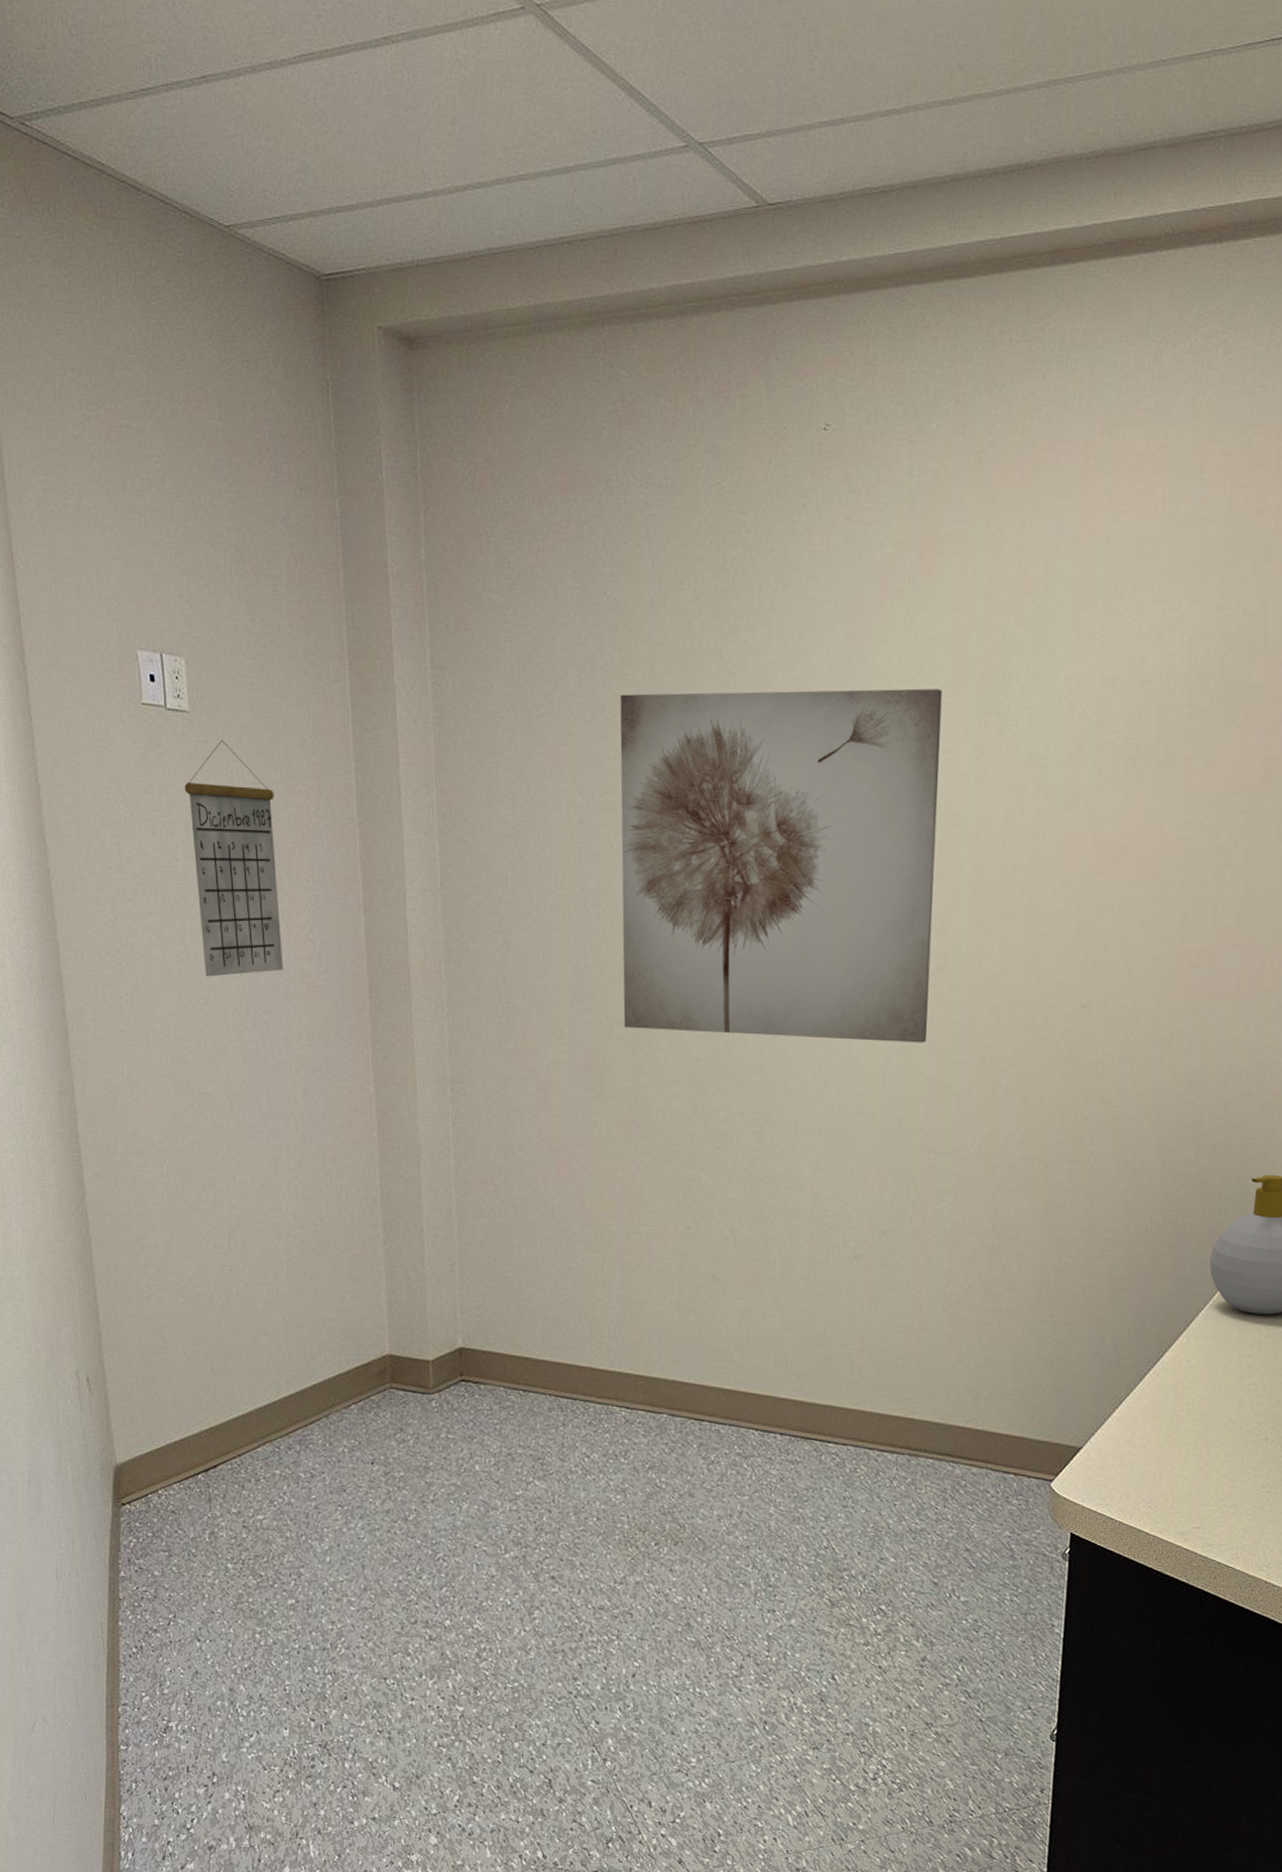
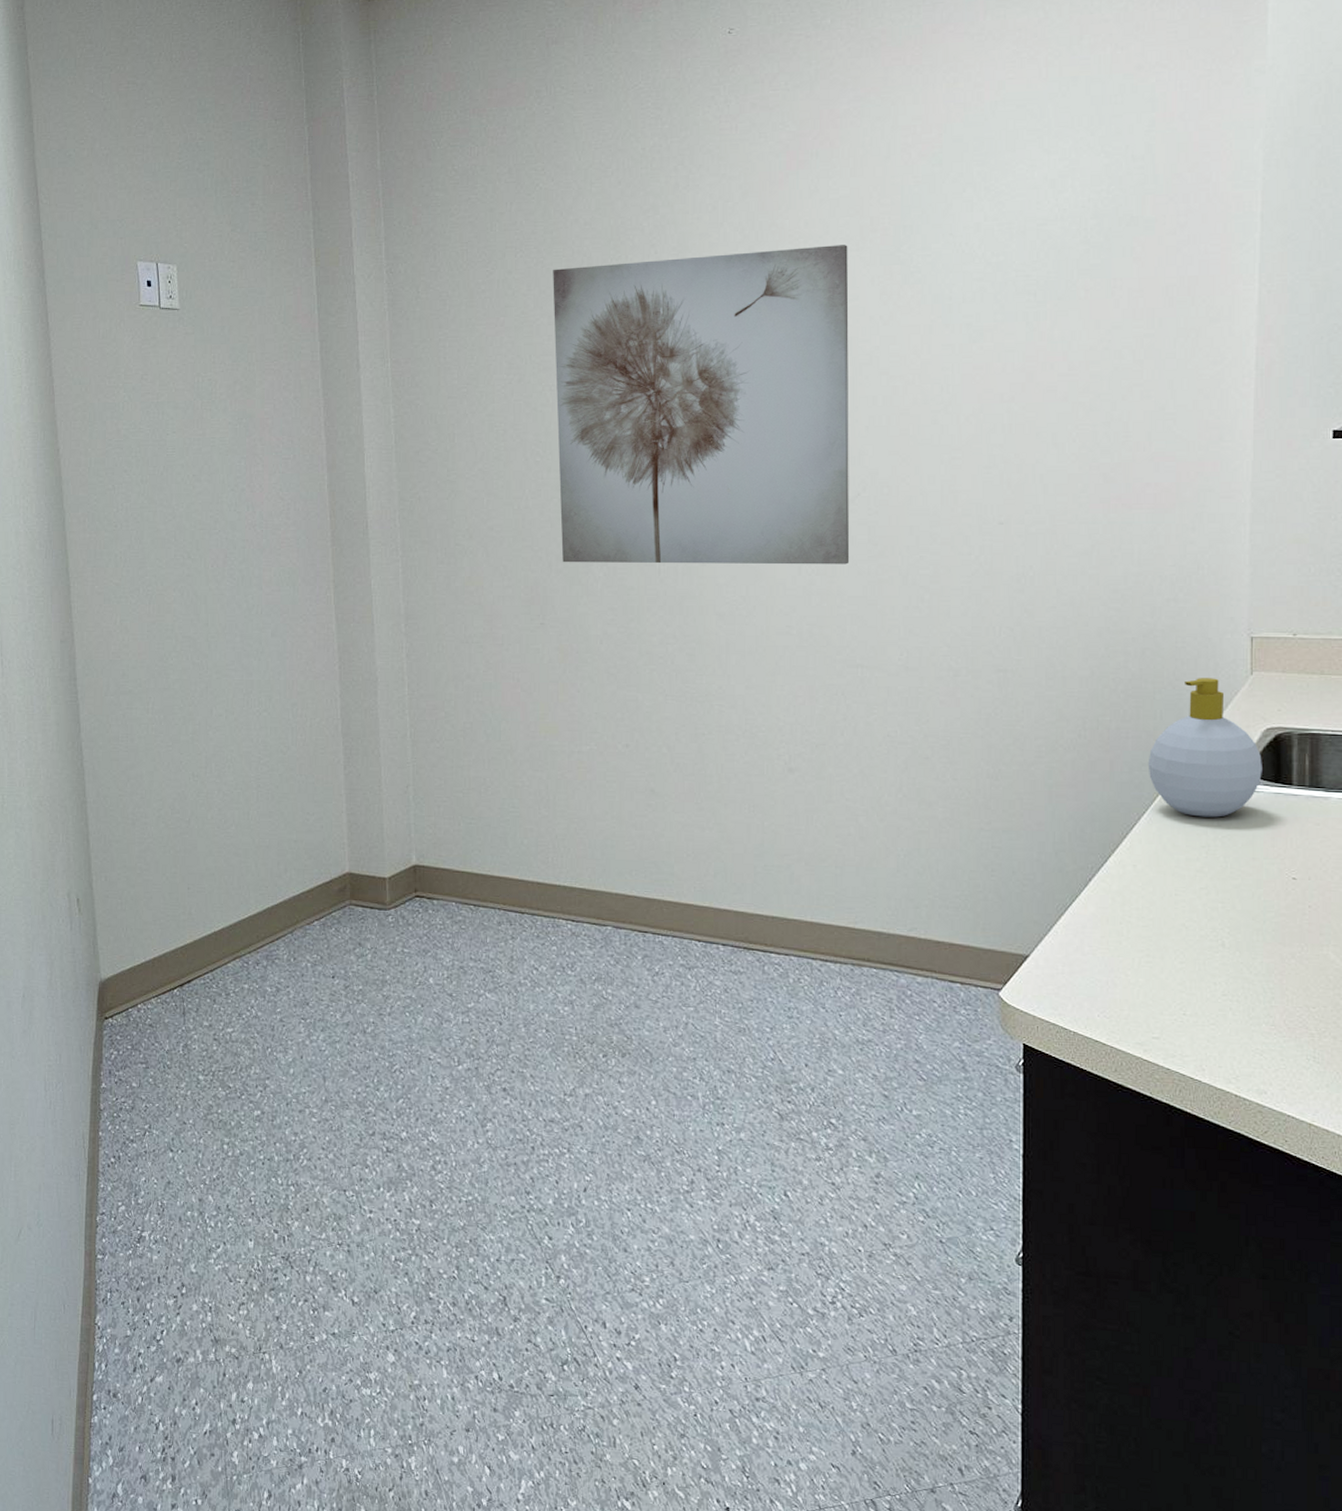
calendar: present [184,740,283,977] -> none [174,331,257,534]

